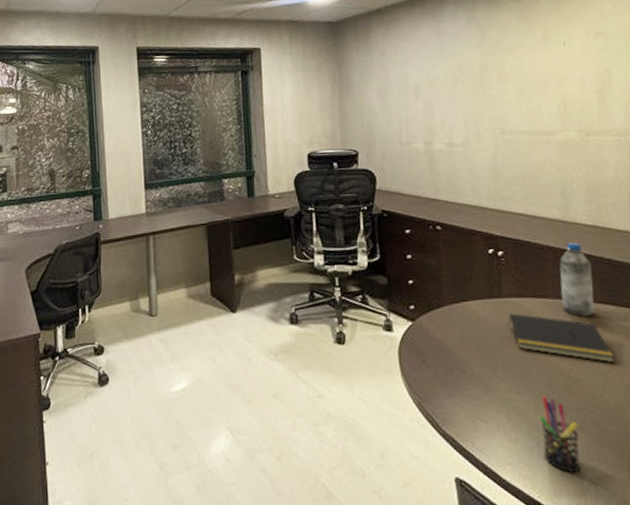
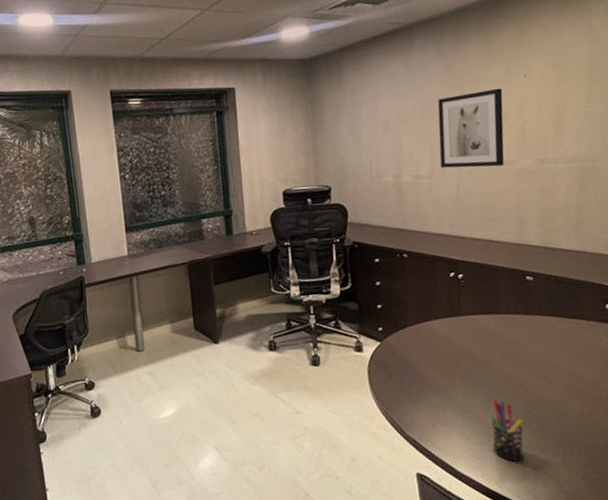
wall art: none [471,55,545,137] -> present [437,88,505,169]
notepad: present [507,313,615,363] -> none [465,329,557,367]
water bottle: present [559,242,595,316] -> none [512,263,542,328]

